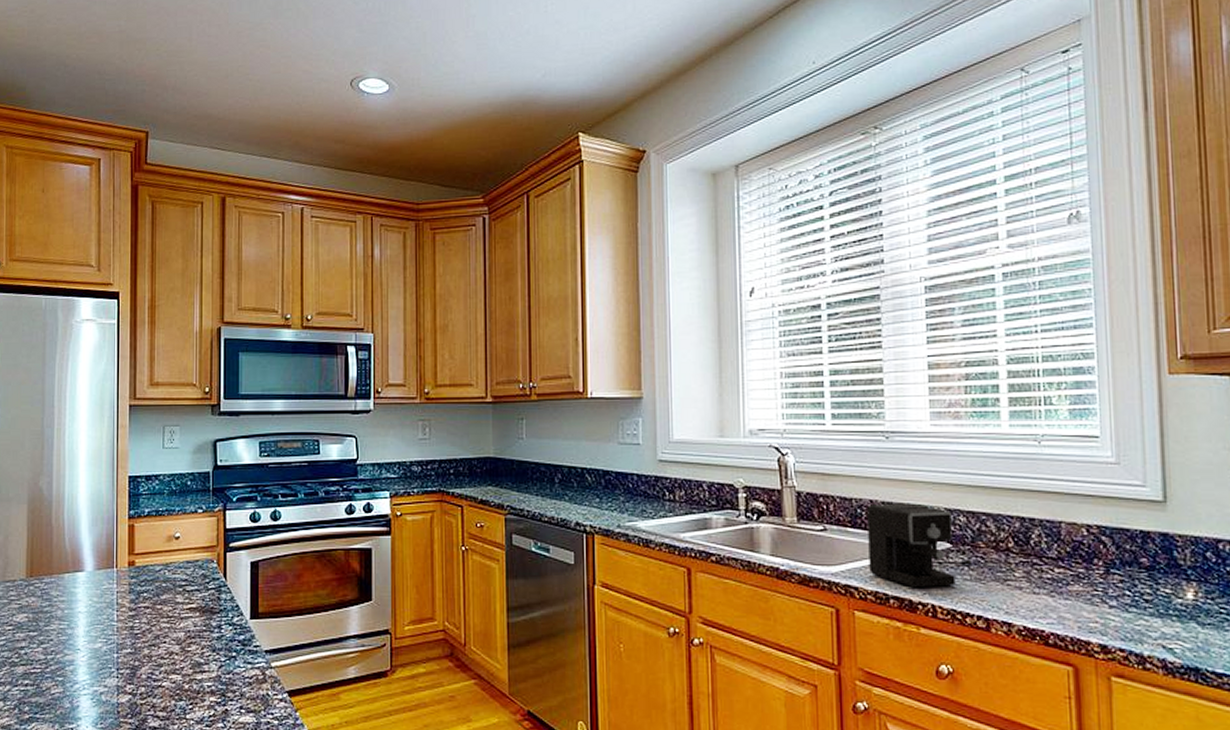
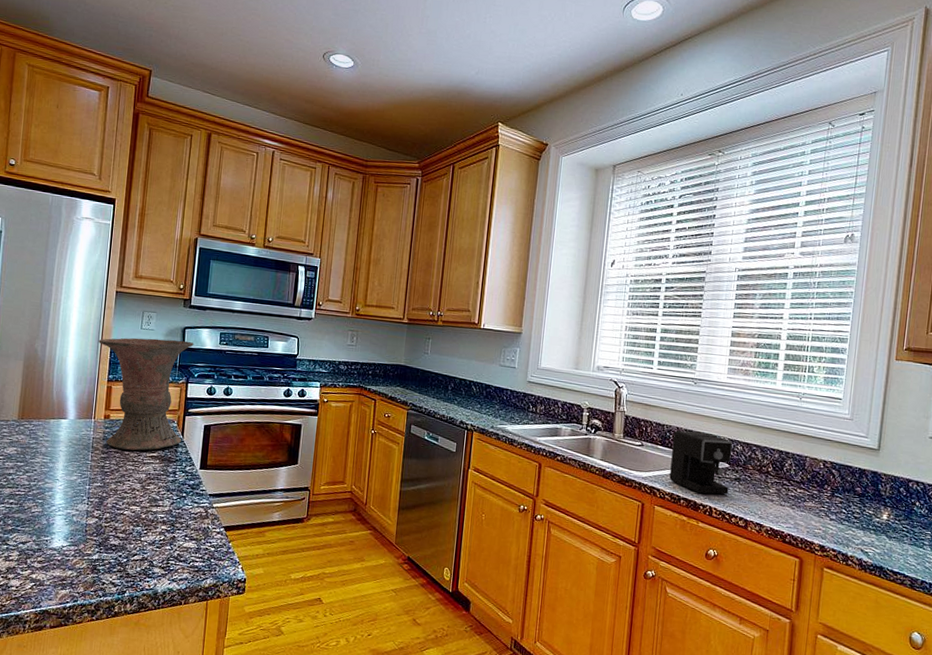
vase: none [114,457,228,604] -> present [99,337,194,451]

